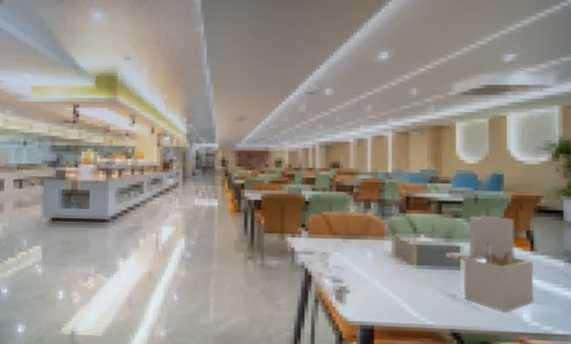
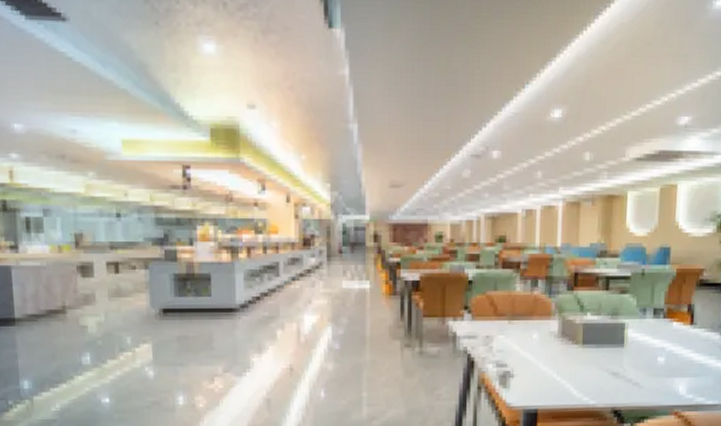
utensil holder: present [446,215,534,313] -> none [611,290,692,387]

